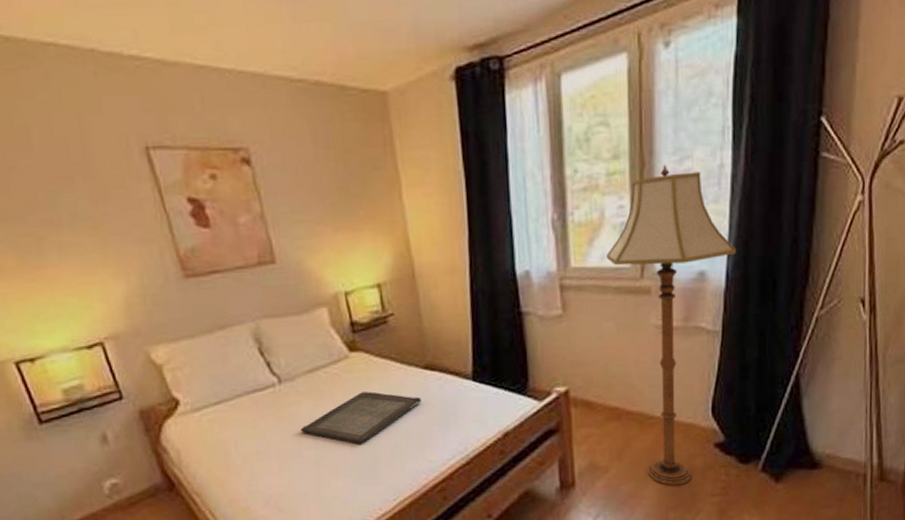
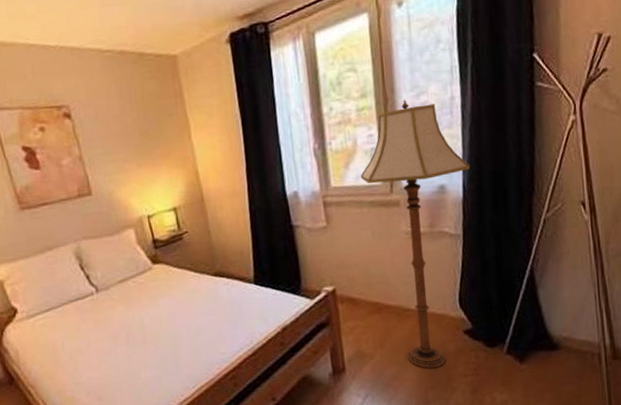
serving tray: present [300,391,421,444] -> none [114,296,213,341]

